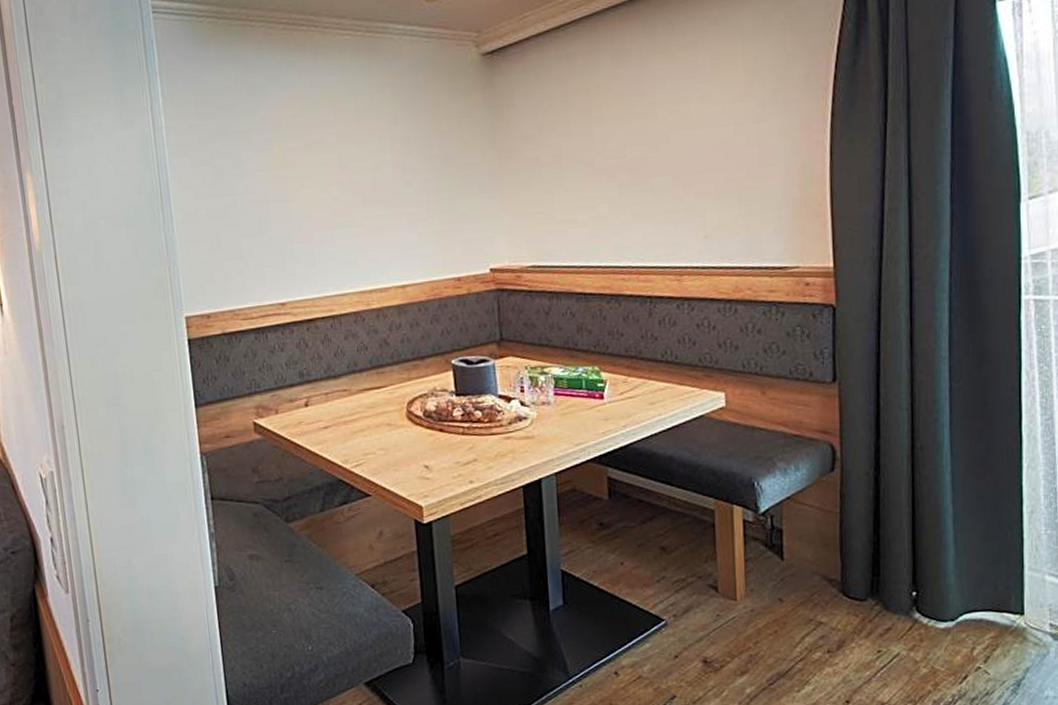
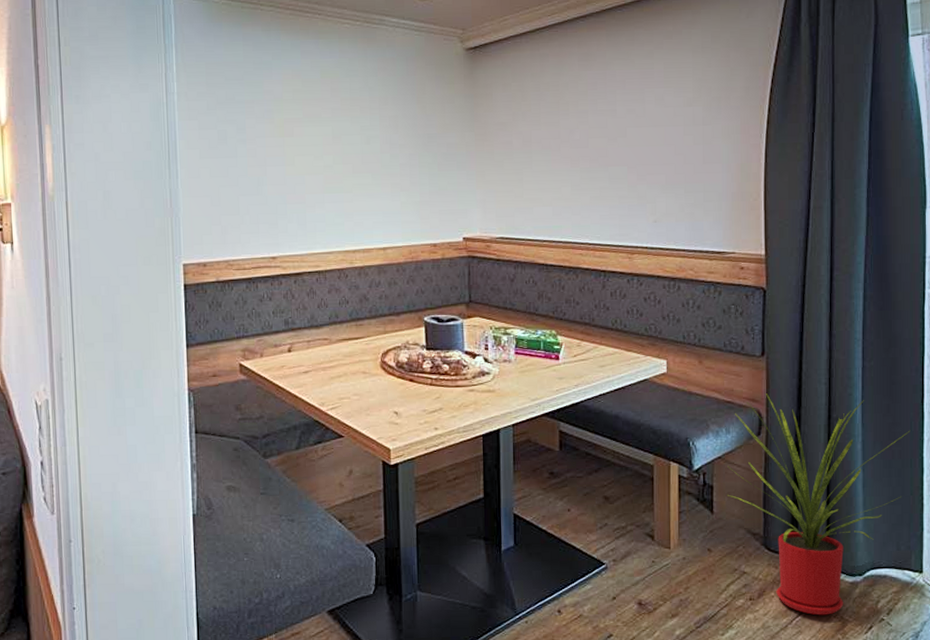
house plant: none [798,424,1007,666] -> present [727,393,911,616]

